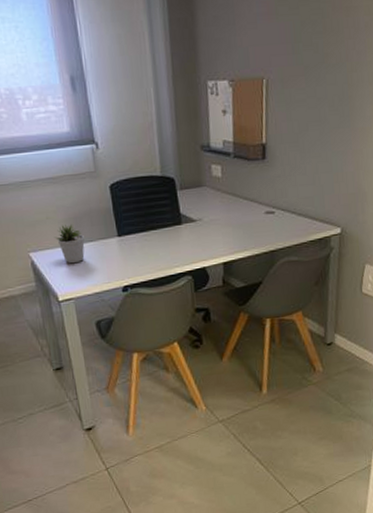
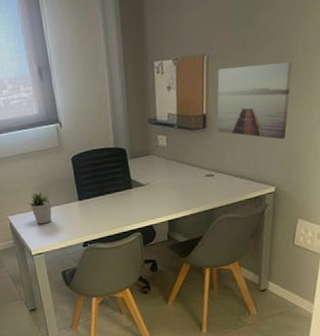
wall art: none [277,92,358,176] -> present [217,61,293,140]

